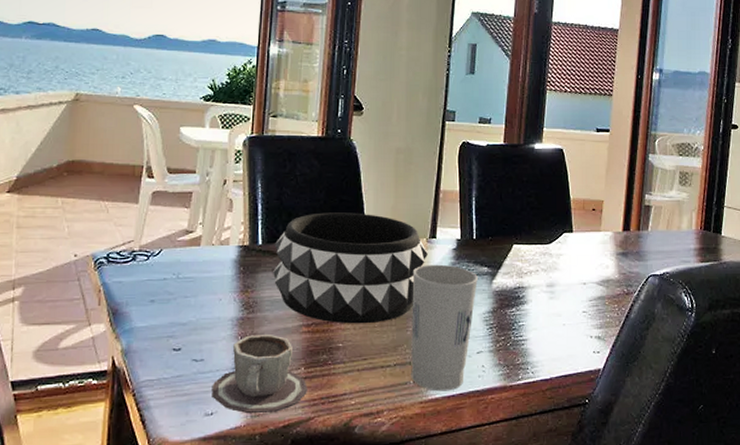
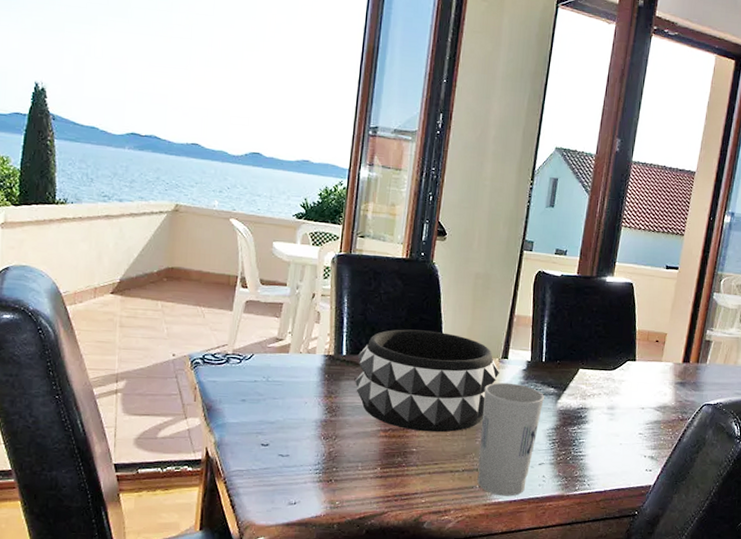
cup: present [211,333,307,414] -> none [295,436,383,506]

